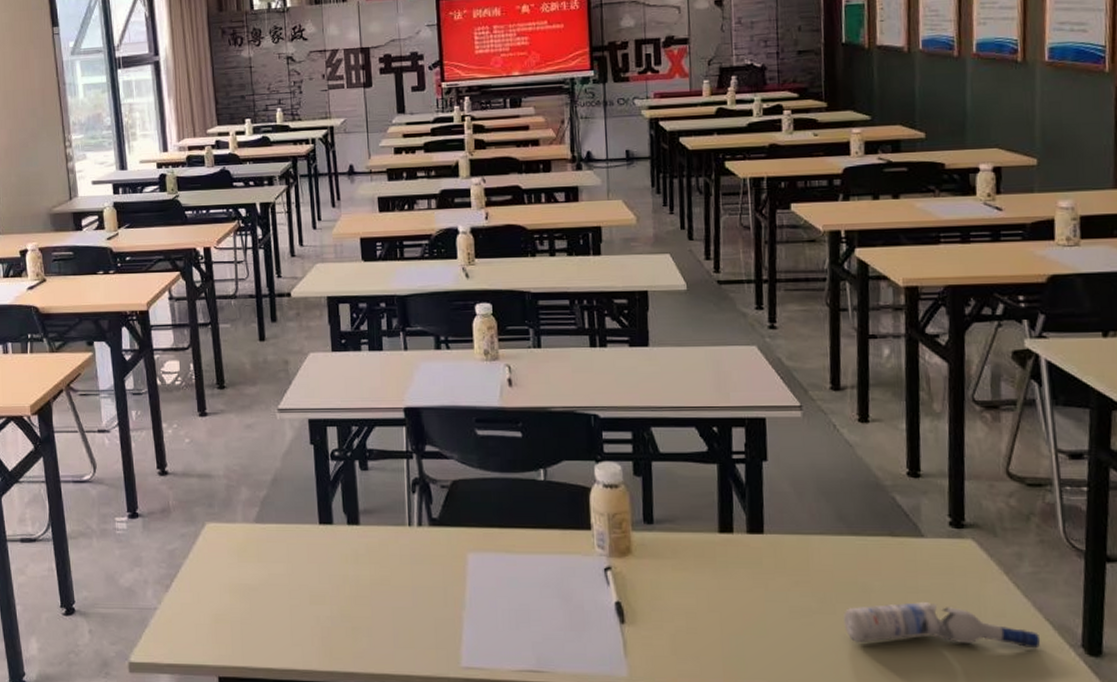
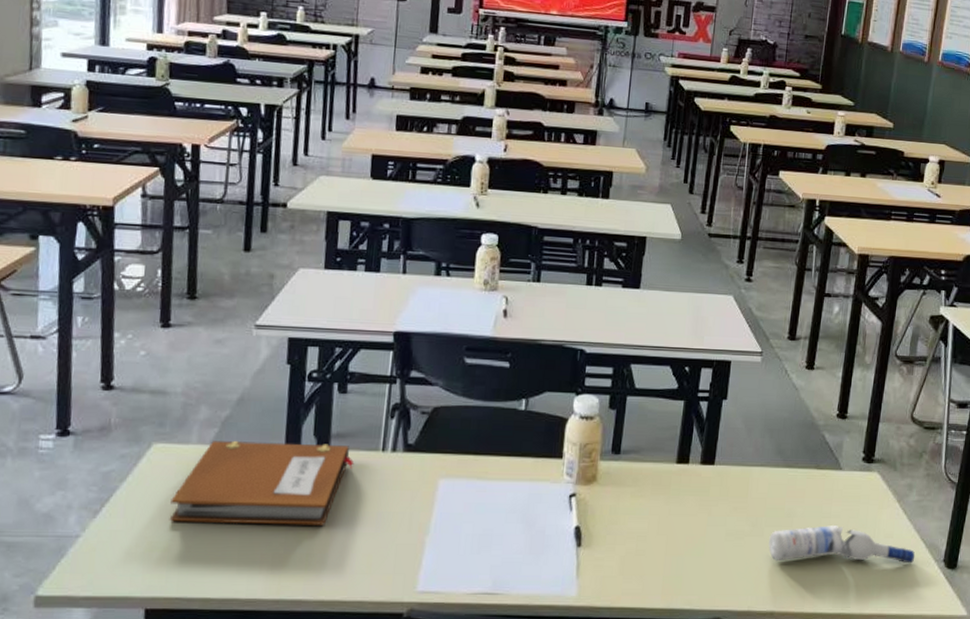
notebook: none [227,518,384,600] -> present [169,440,355,525]

